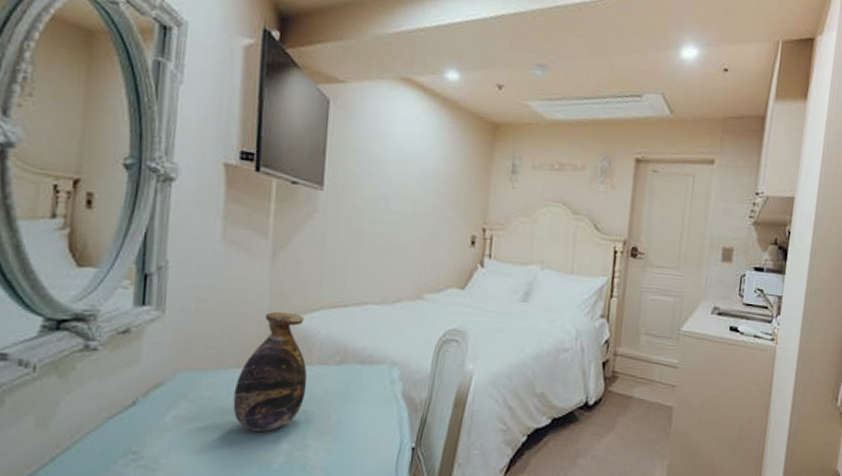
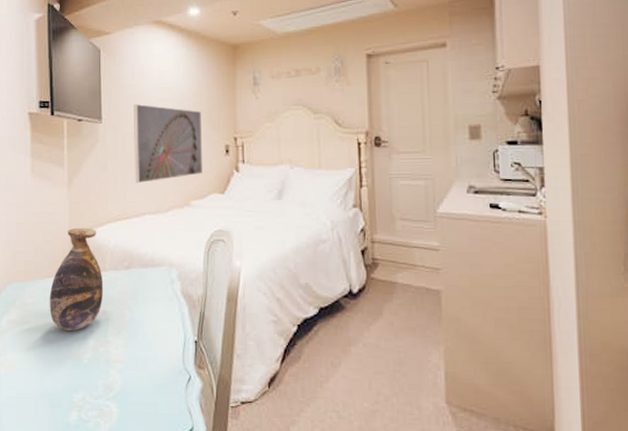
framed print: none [359,174,448,268] -> present [134,104,203,184]

